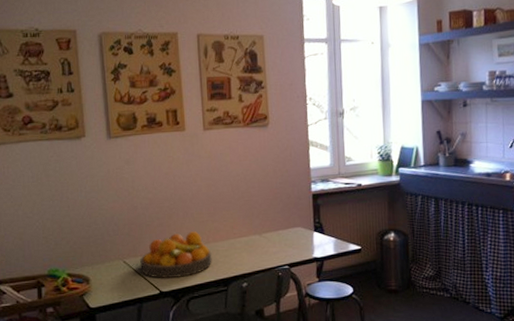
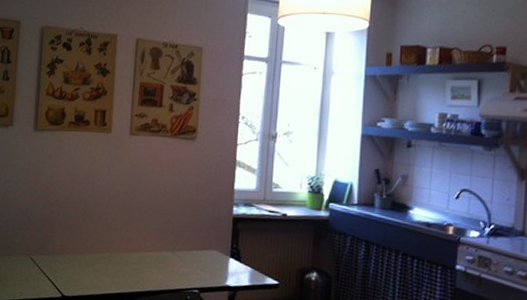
fruit bowl: present [140,231,212,278] -> none [46,237,120,284]

